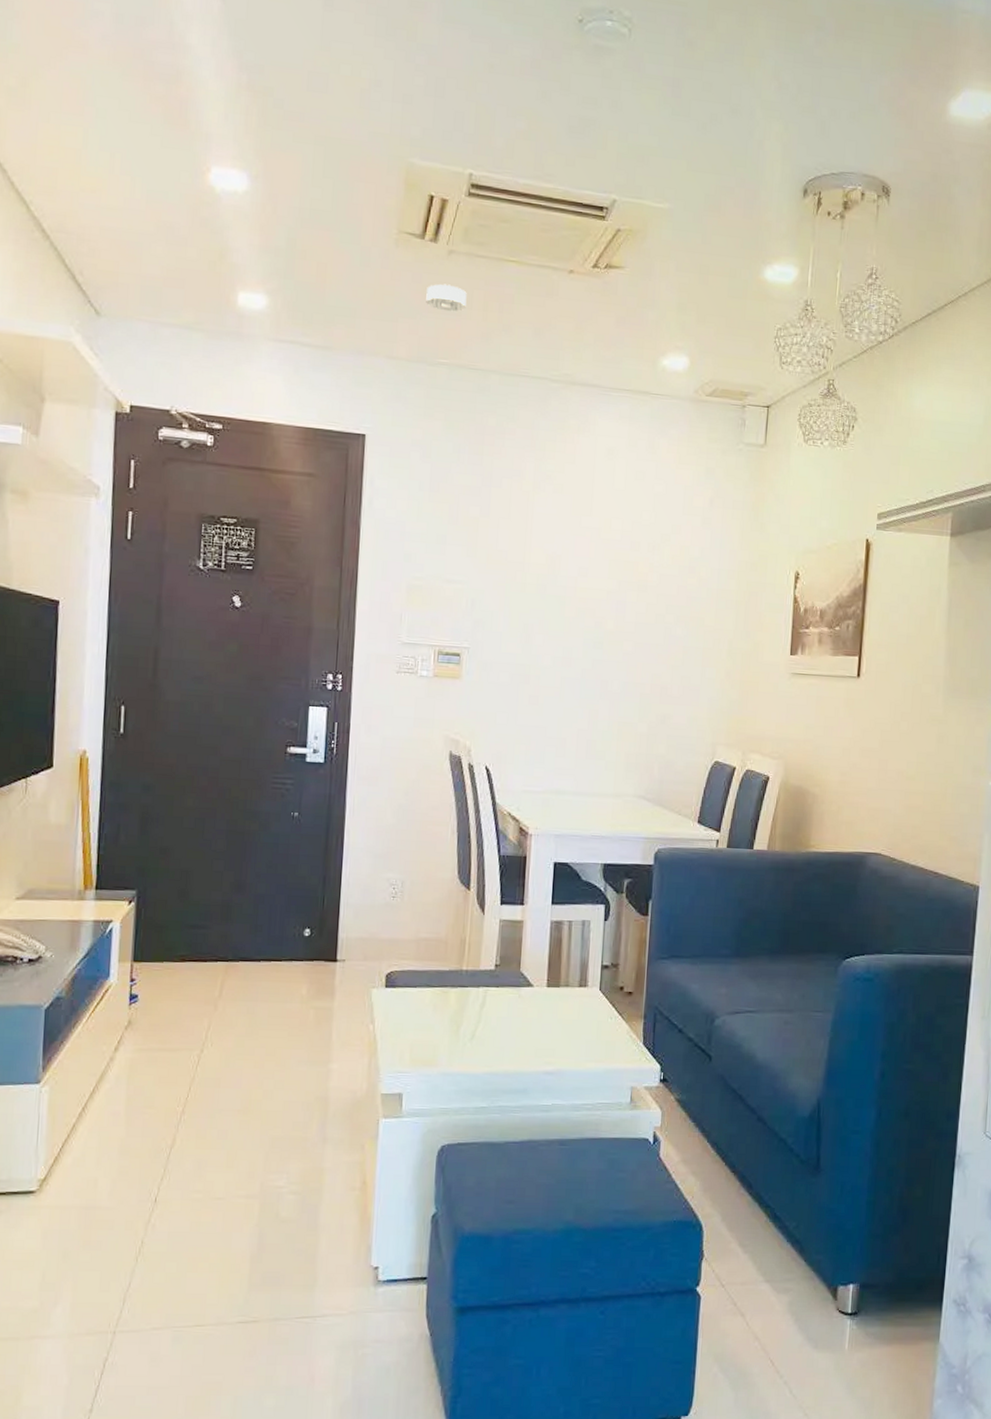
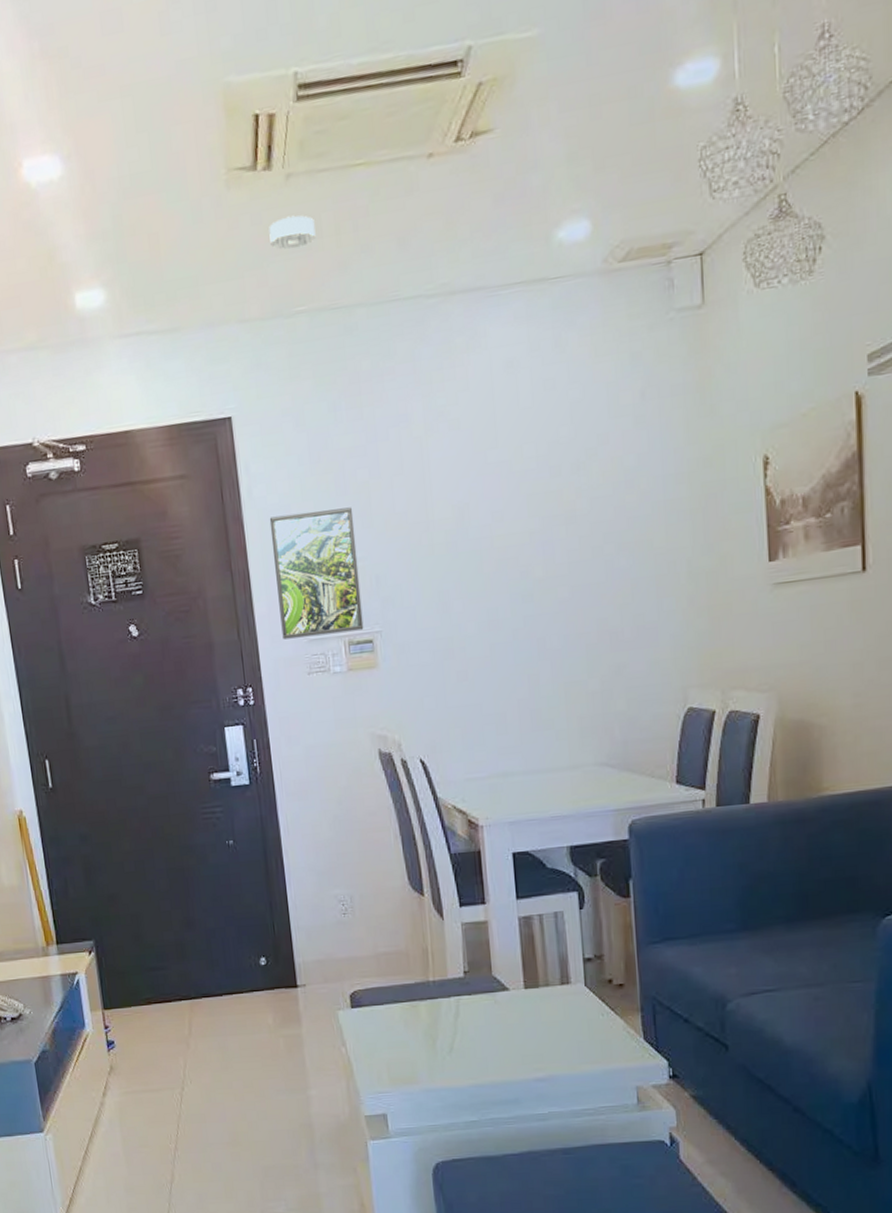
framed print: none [379,528,461,643] -> present [269,507,364,640]

